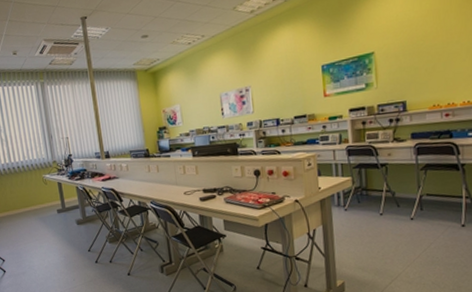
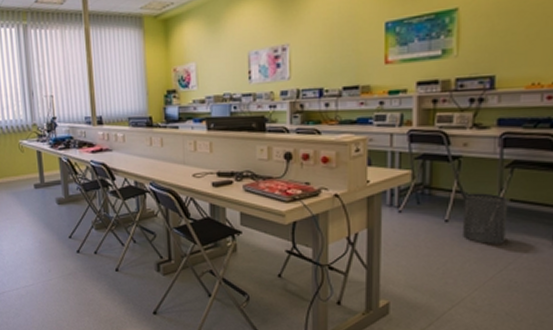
trash can: none [392,190,426,230] -> present [461,193,508,244]

